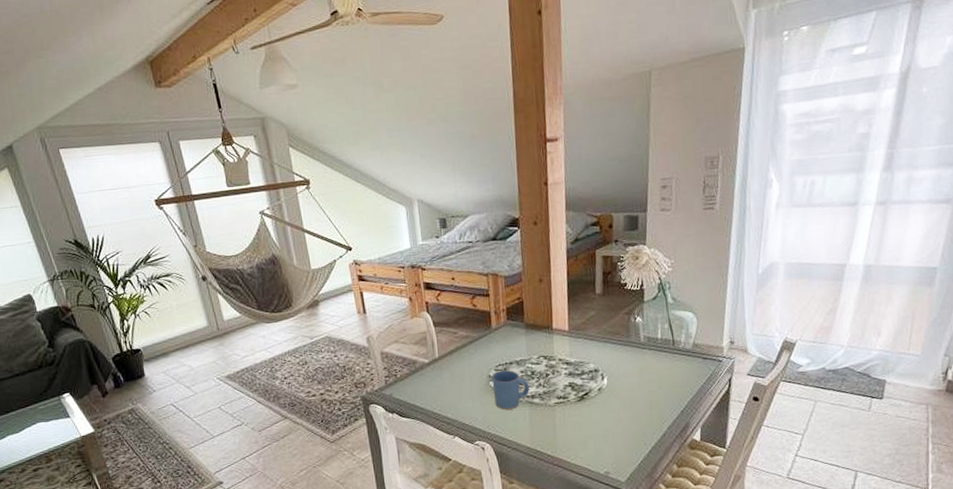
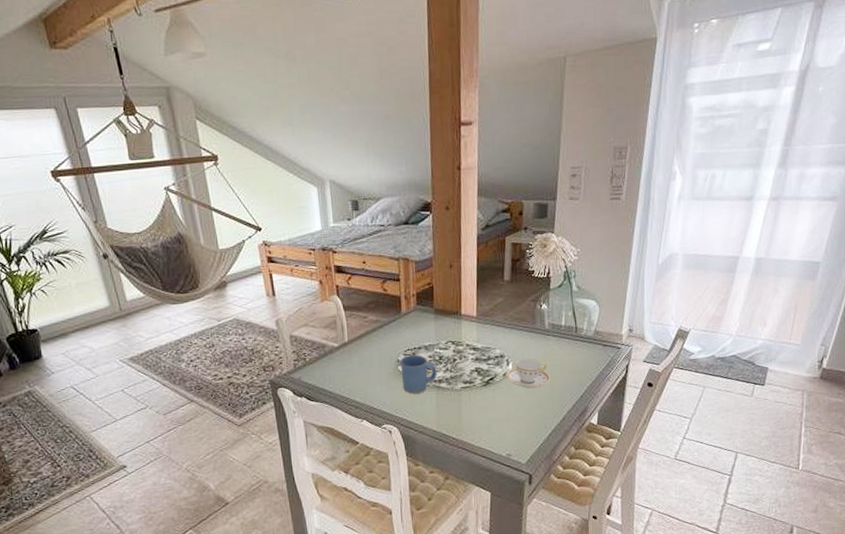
teacup: none [601,372,648,404] -> present [506,358,551,388]

